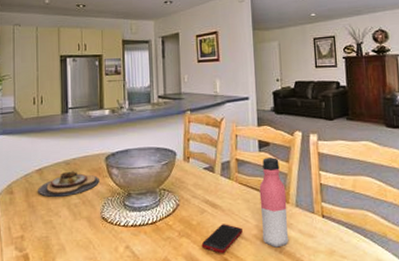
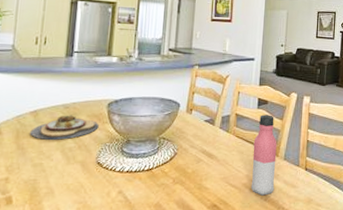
cell phone: present [201,224,243,254] -> none [193,173,234,201]

